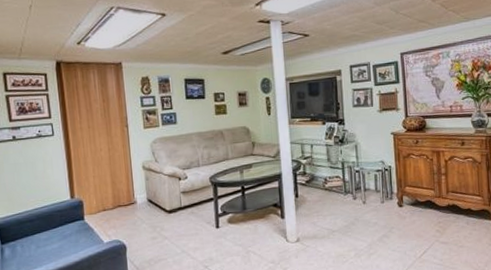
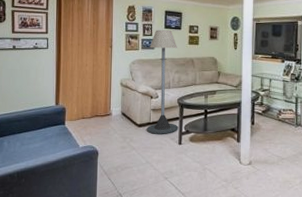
floor lamp: none [171,100,214,220] -> present [146,30,178,134]

